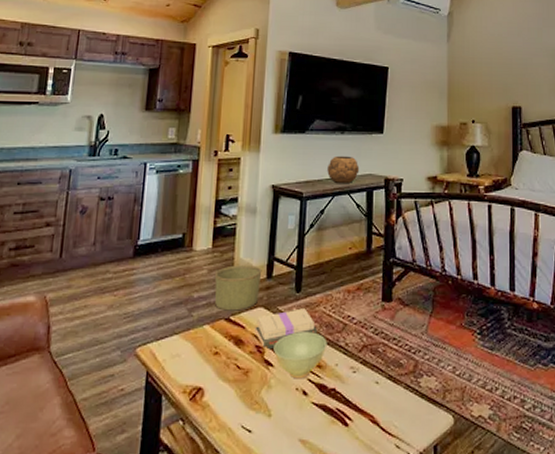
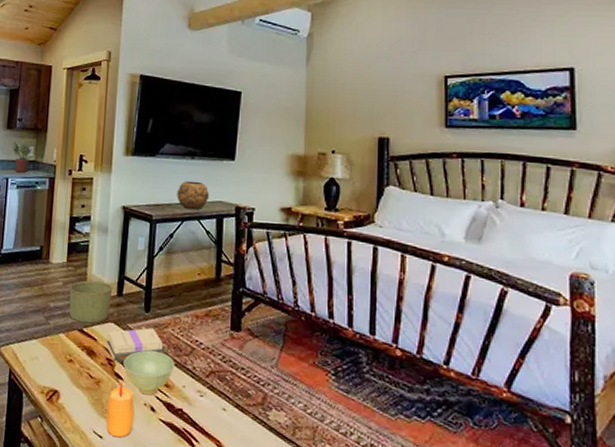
potted plant: none [149,122,173,156] -> present [11,140,31,173]
candle: none [255,367,286,429] -> present [106,380,135,438]

